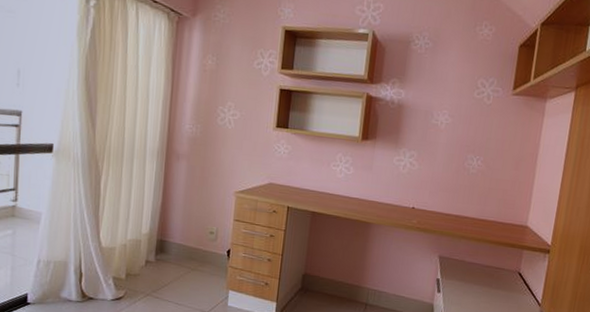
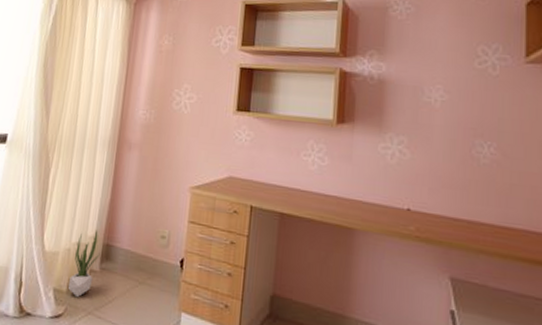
potted plant: none [126,228,155,283] -> present [67,229,100,297]

